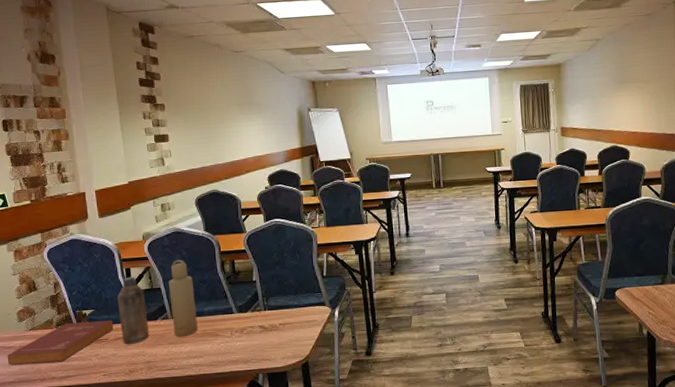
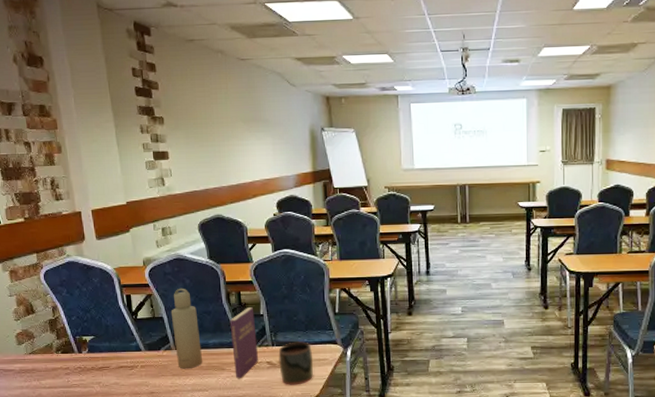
book: present [7,320,114,365] -> none [7,347,115,388]
water bottle: present [117,276,150,344] -> none [118,304,153,373]
book: none [224,275,252,344] -> present [229,307,259,379]
mug: none [270,305,304,347] -> present [278,341,314,385]

